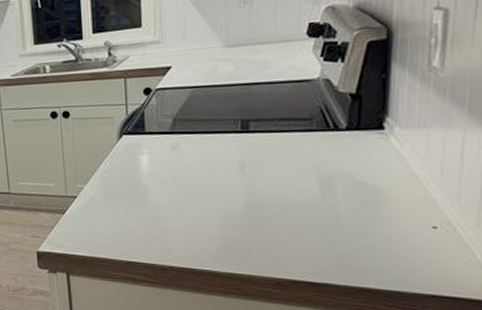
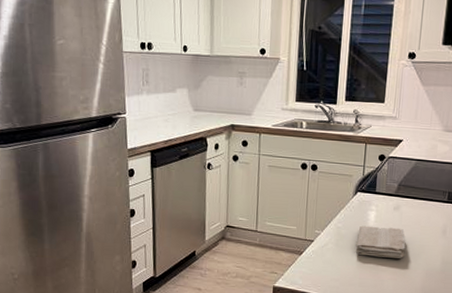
washcloth: none [128,170,193,208] -> present [355,225,406,259]

